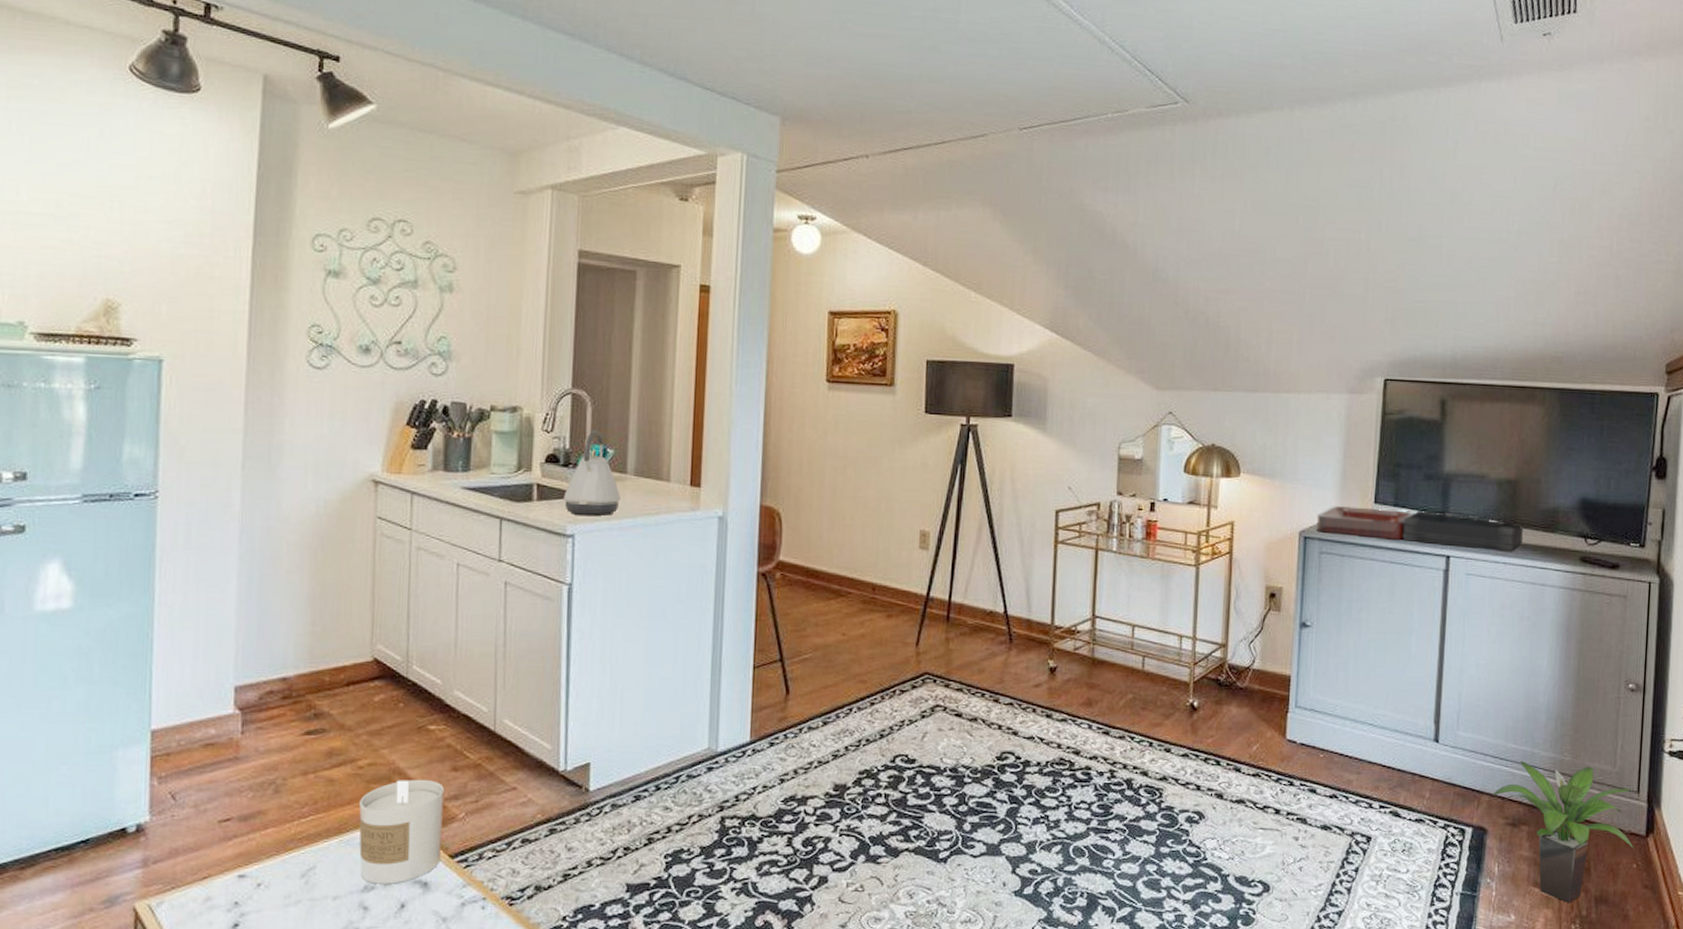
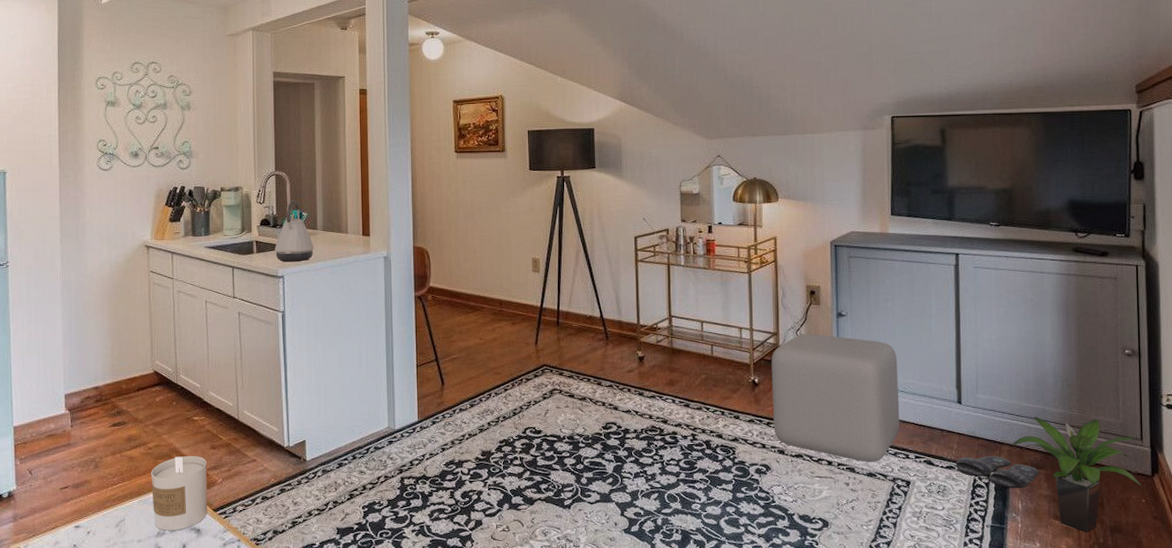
pouf: none [1212,647,1368,812] -> present [771,333,900,462]
decorative tray: present [1316,506,1415,540] -> none [844,219,926,243]
game console: present [1403,511,1524,553] -> none [917,219,1021,249]
slippers: none [1426,806,1521,848] -> present [956,455,1039,488]

